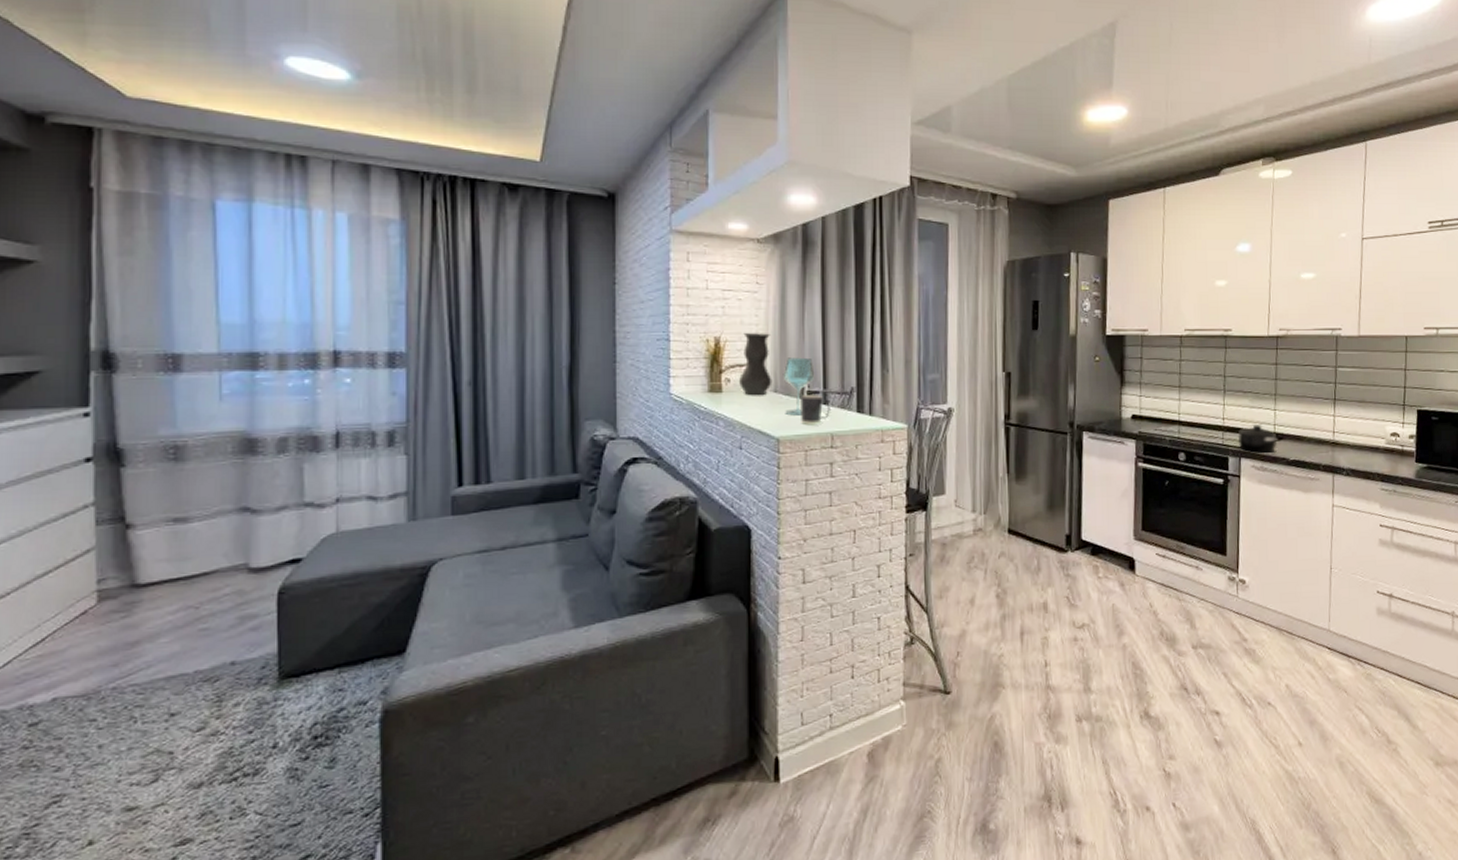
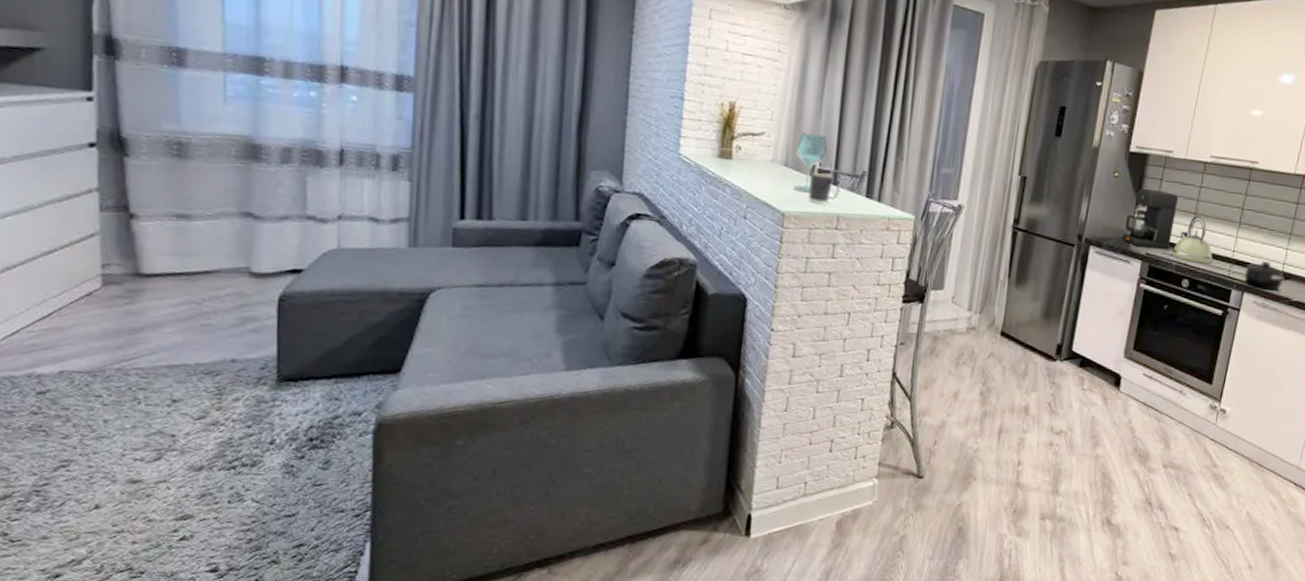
vase: present [739,333,772,396] -> none [750,102,787,169]
coffee maker: none [1112,369,1161,426] -> present [1121,189,1178,249]
kettle: none [1162,389,1206,435] -> present [1170,216,1213,264]

